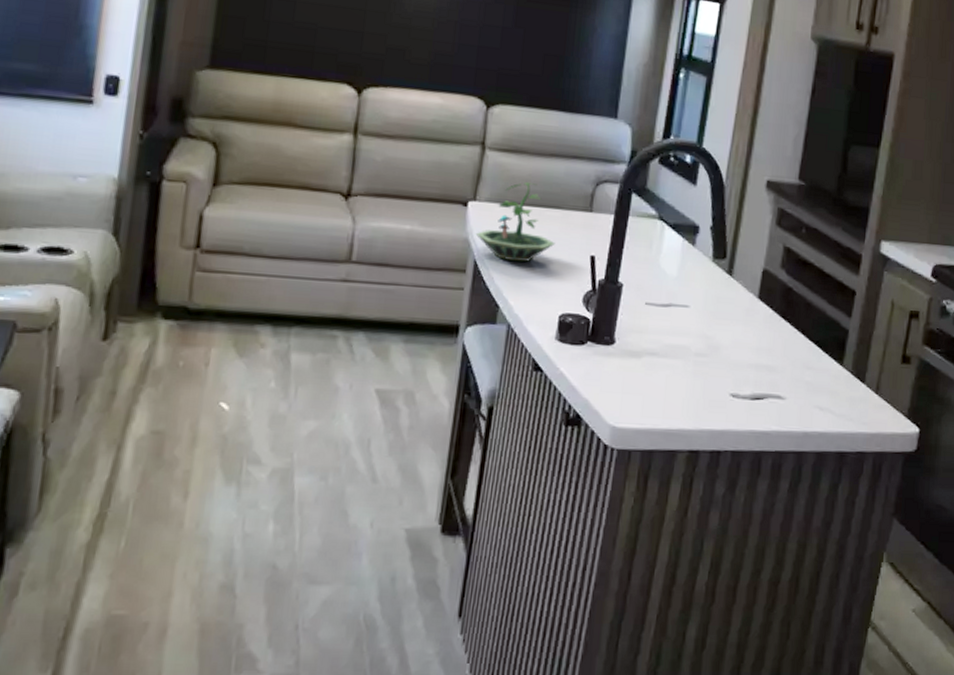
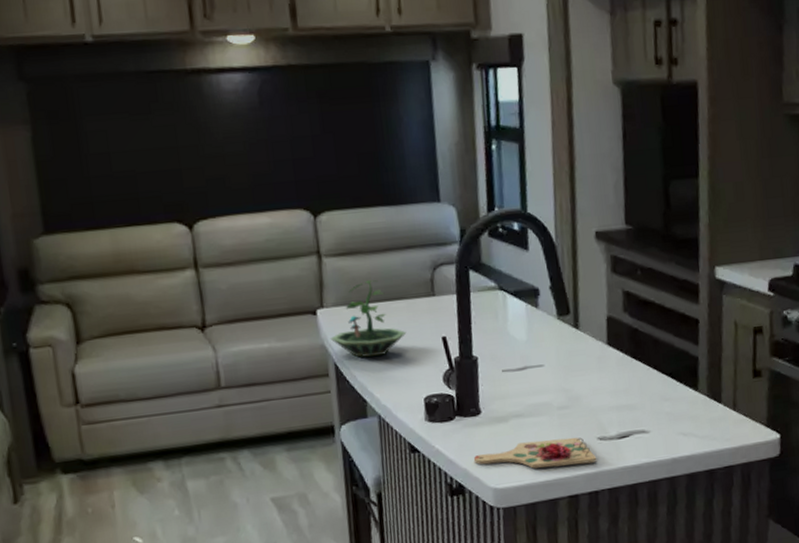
cutting board: none [597,383,726,420] -> present [473,437,597,469]

